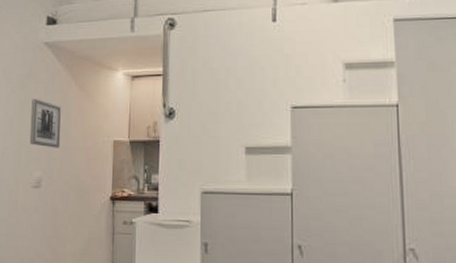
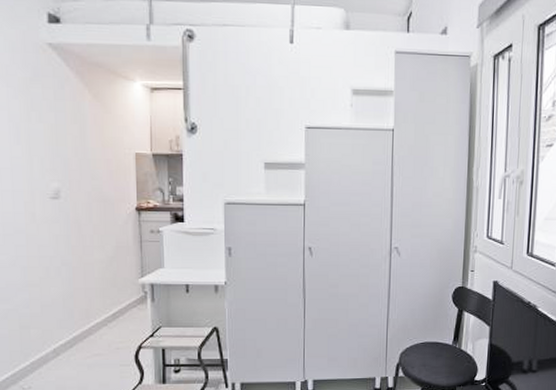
wall art: present [29,98,61,148] -> none [39,105,78,159]

